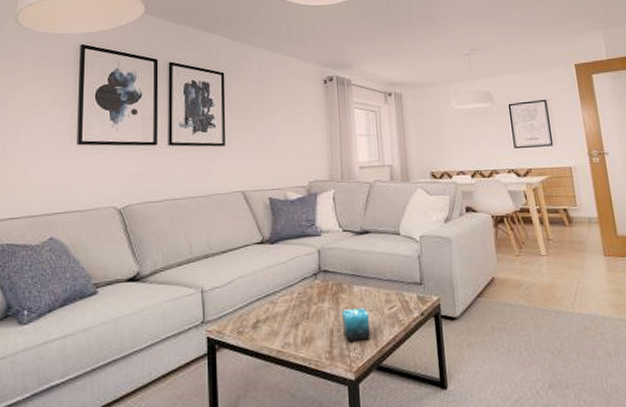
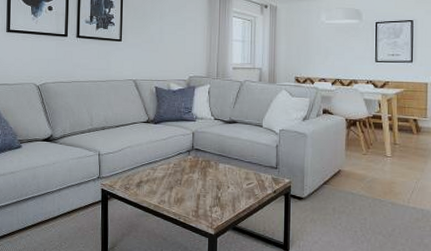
candle: present [342,307,370,343] -> none [208,180,230,207]

